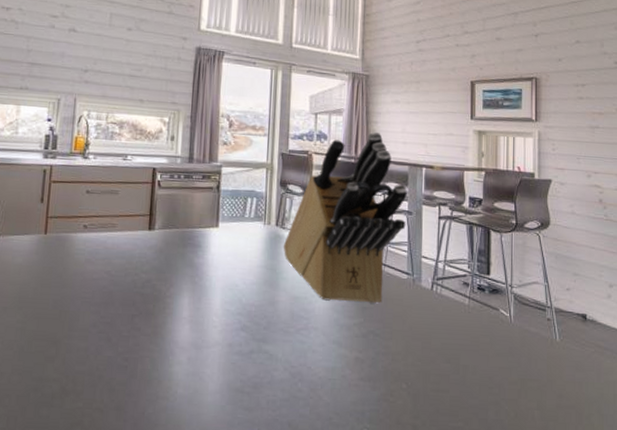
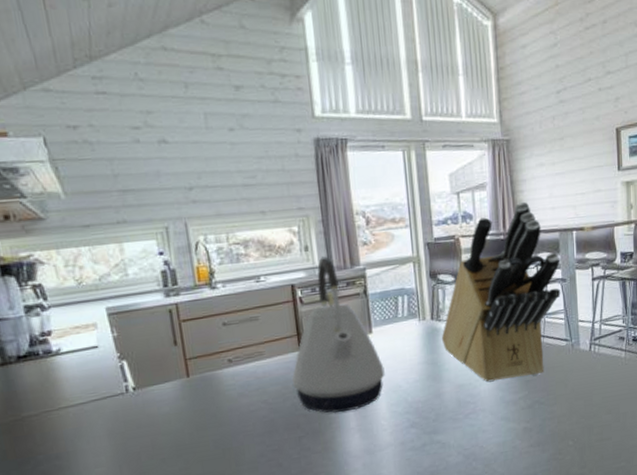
kettle: none [136,148,224,300] -> present [291,256,385,413]

